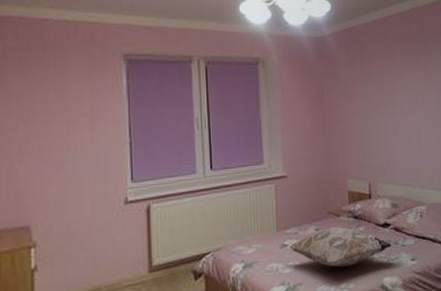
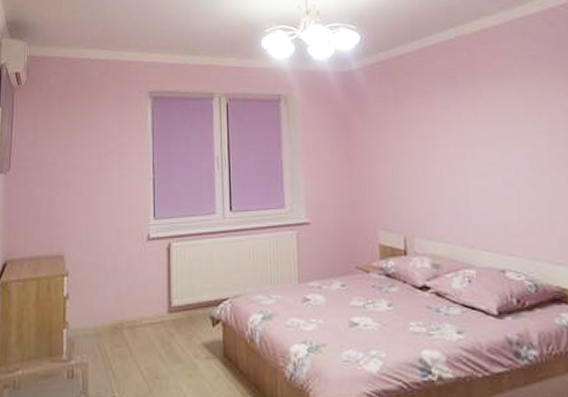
decorative pillow: present [289,226,392,268] -> none [312,283,432,332]

